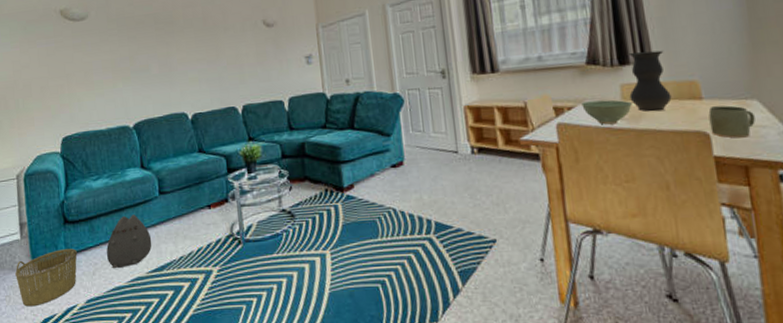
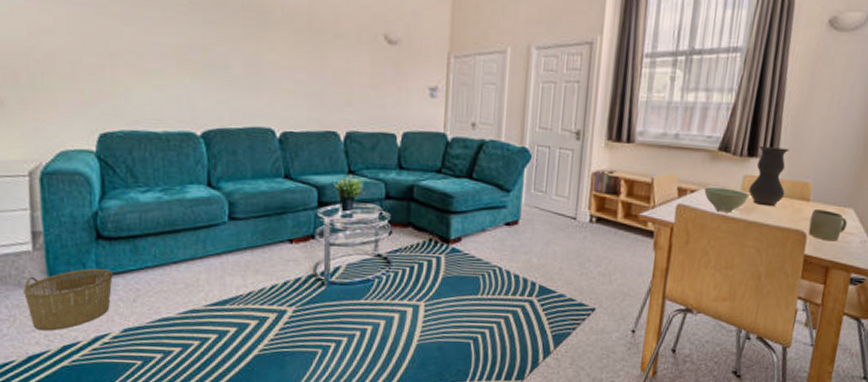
toy: present [106,214,152,269] -> none [154,239,214,298]
books: none [466,100,500,125] -> present [594,169,625,196]

